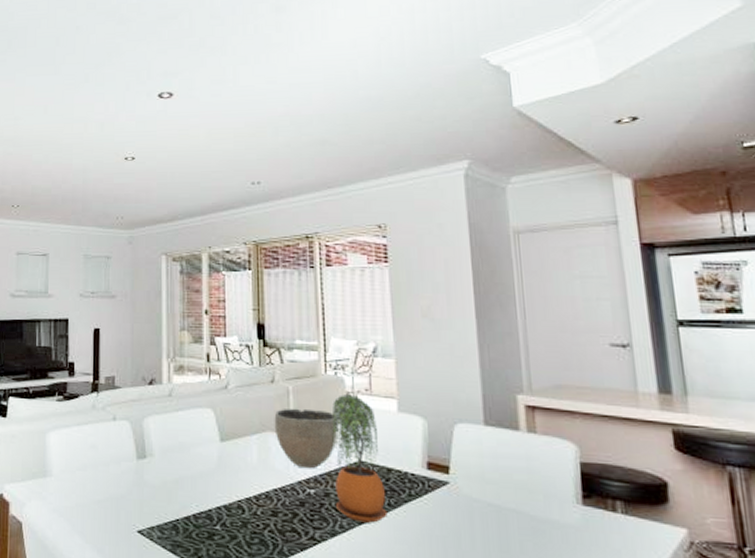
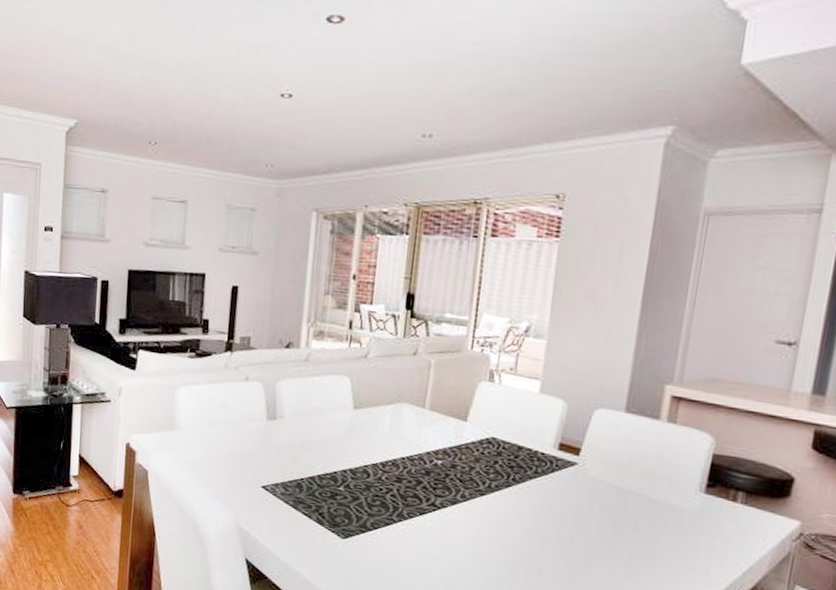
bowl: present [274,408,338,469] -> none [410,381,476,442]
potted plant: present [330,395,388,523] -> none [461,372,516,495]

